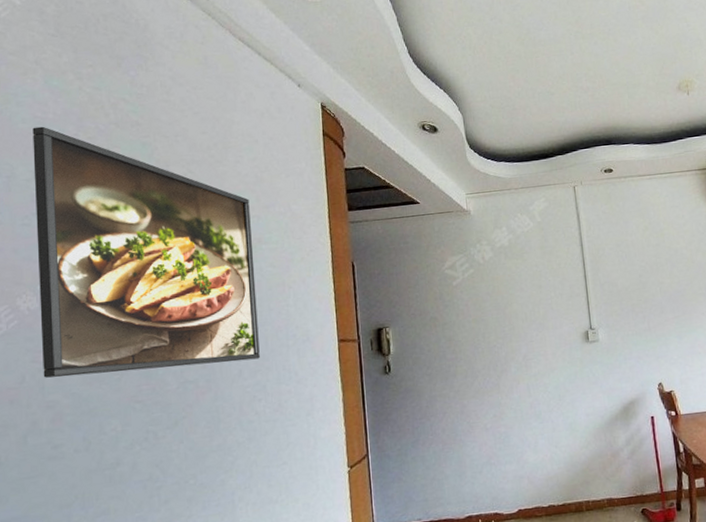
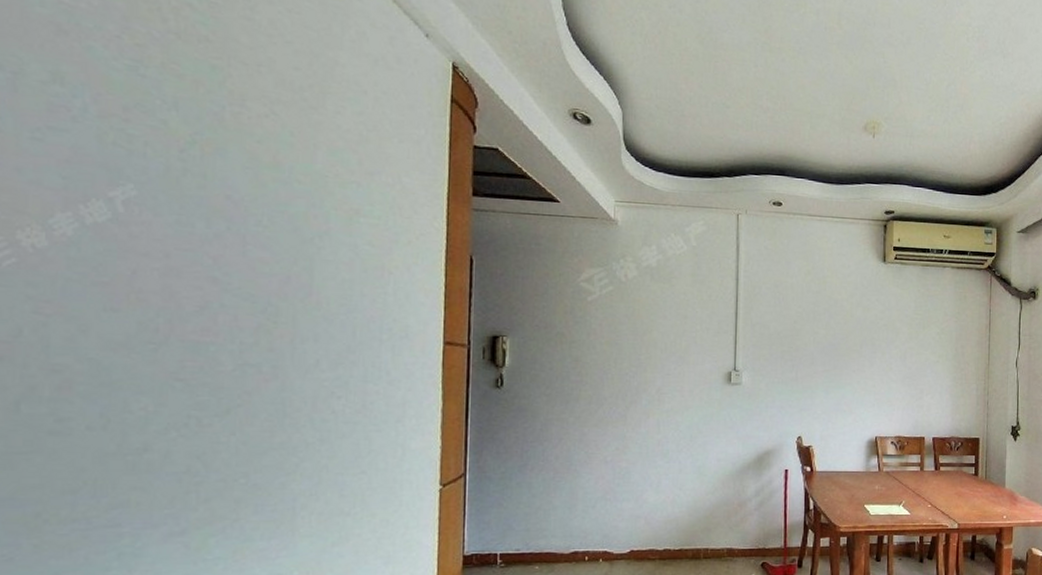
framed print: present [32,126,260,378] -> none [49,15,349,350]

